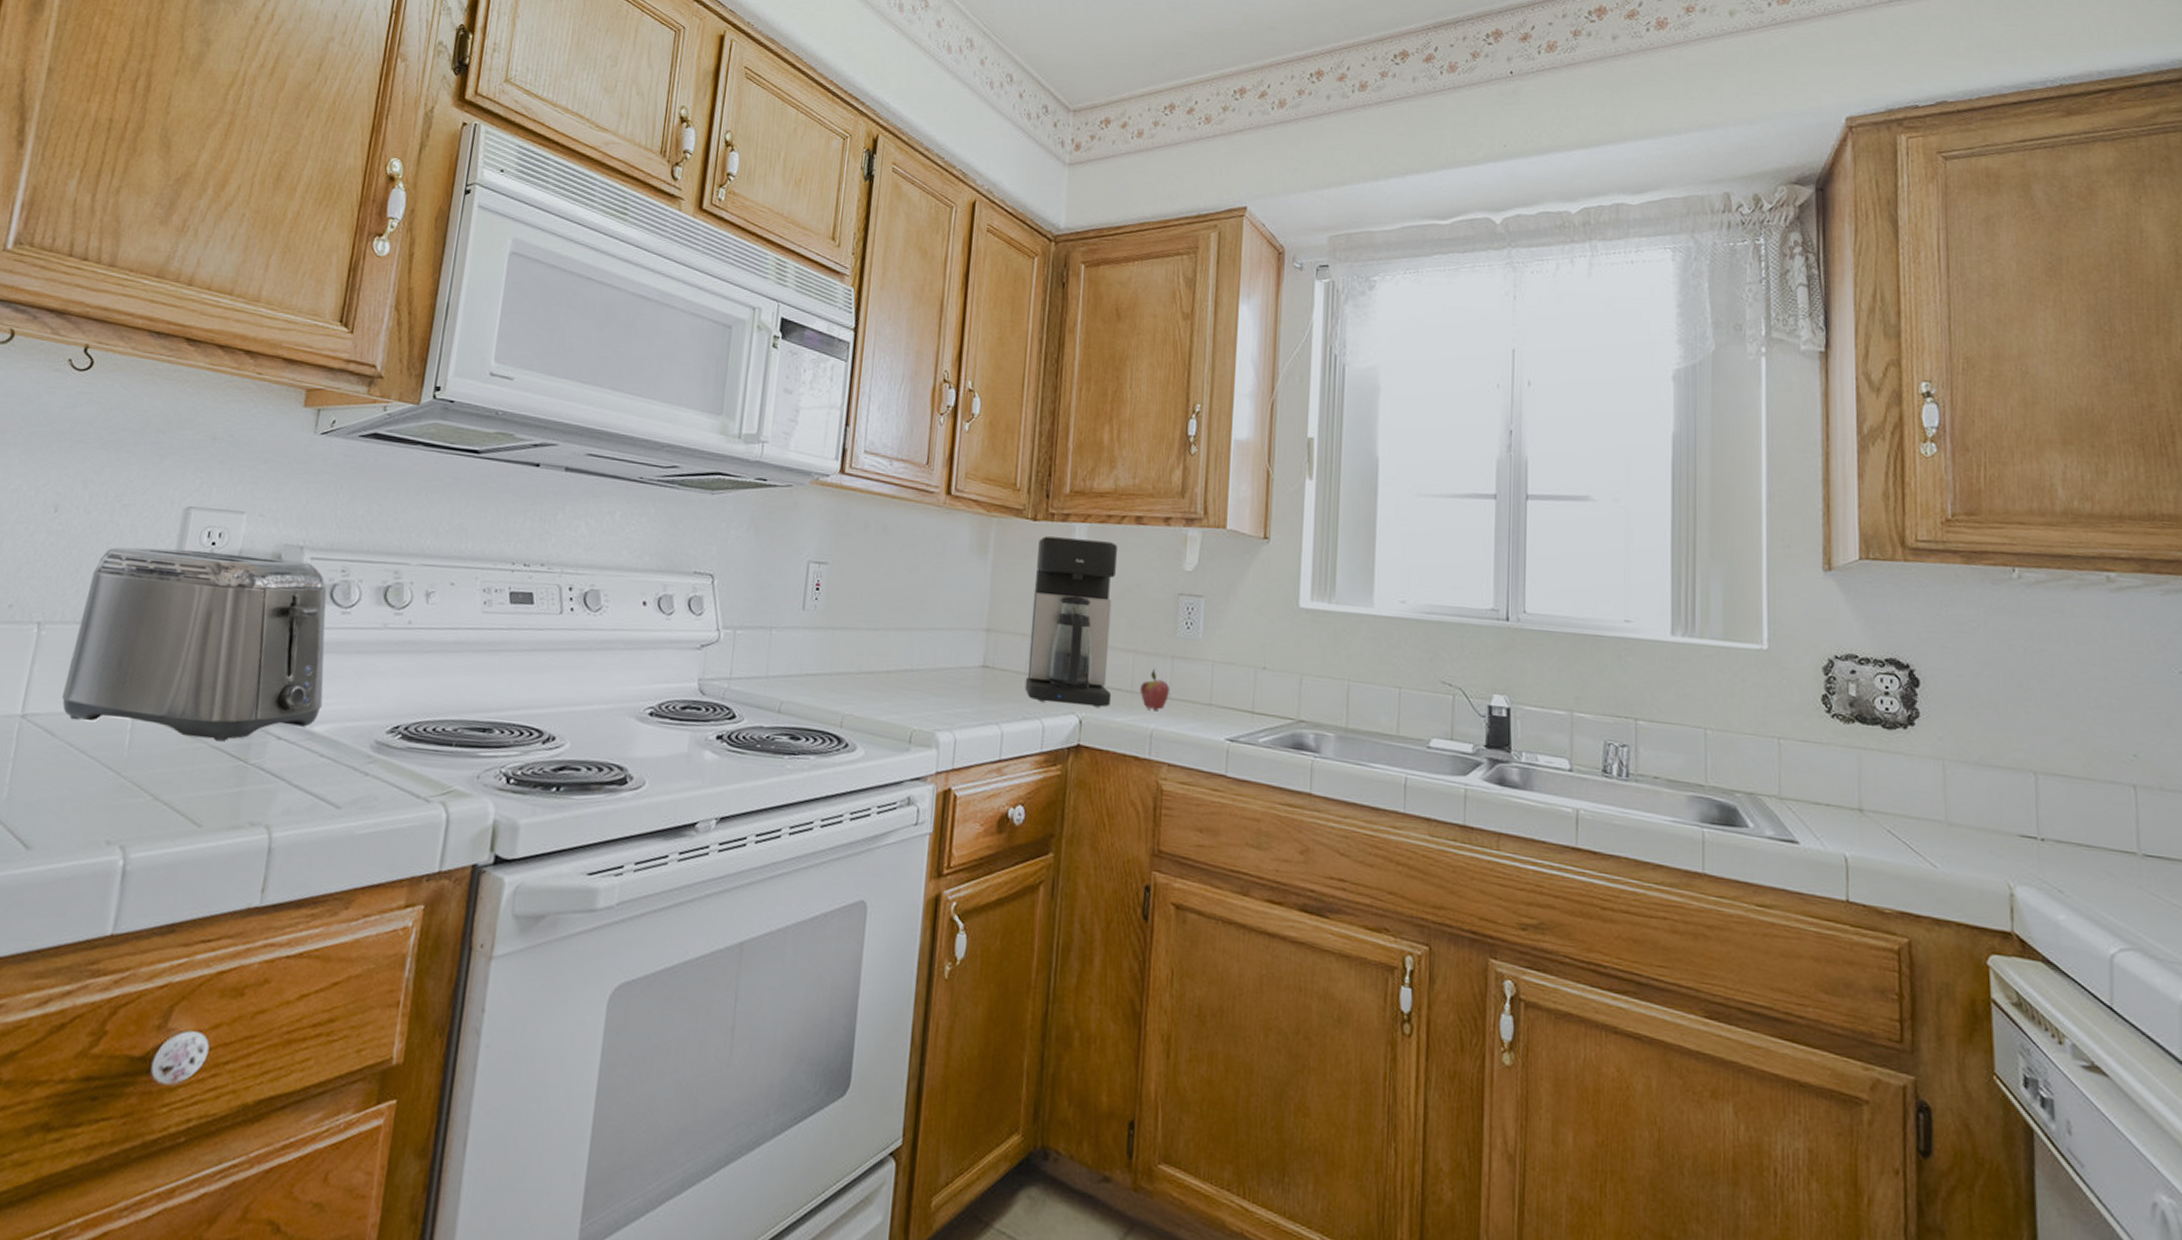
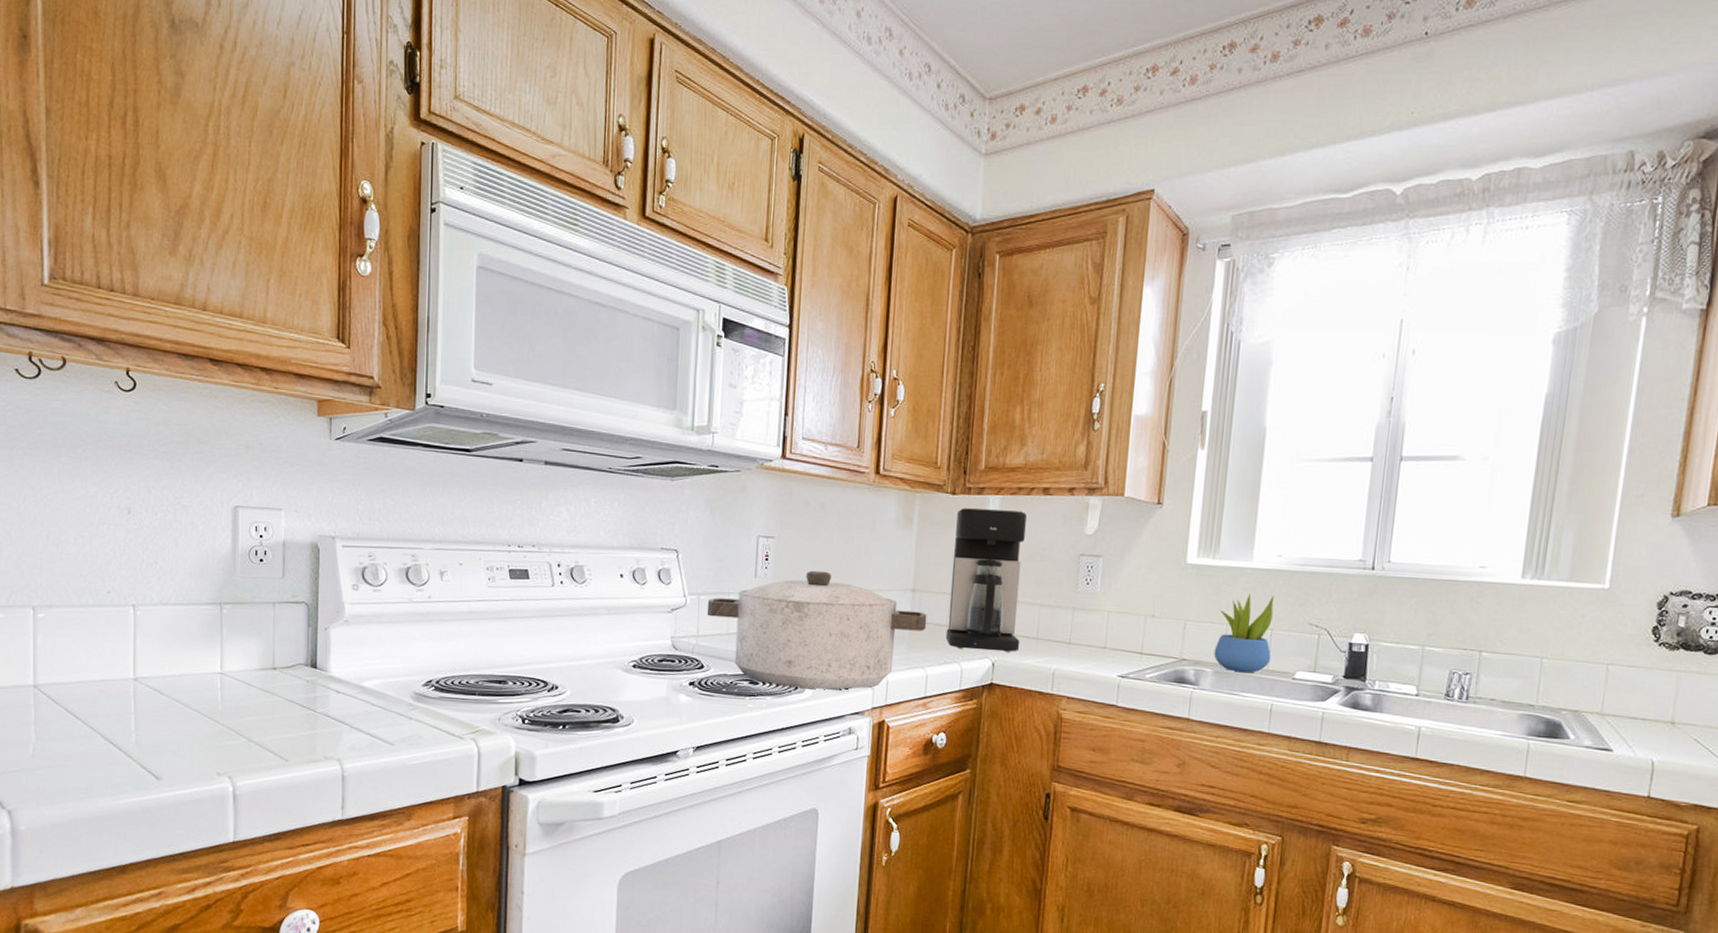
toaster: present [61,547,327,742] -> none [162,541,369,696]
cooking pot: none [743,603,1003,749] -> present [706,570,927,690]
fruit: present [1139,668,1169,710] -> none [1044,618,1070,653]
succulent plant: none [1335,644,1401,739] -> present [1213,593,1275,673]

